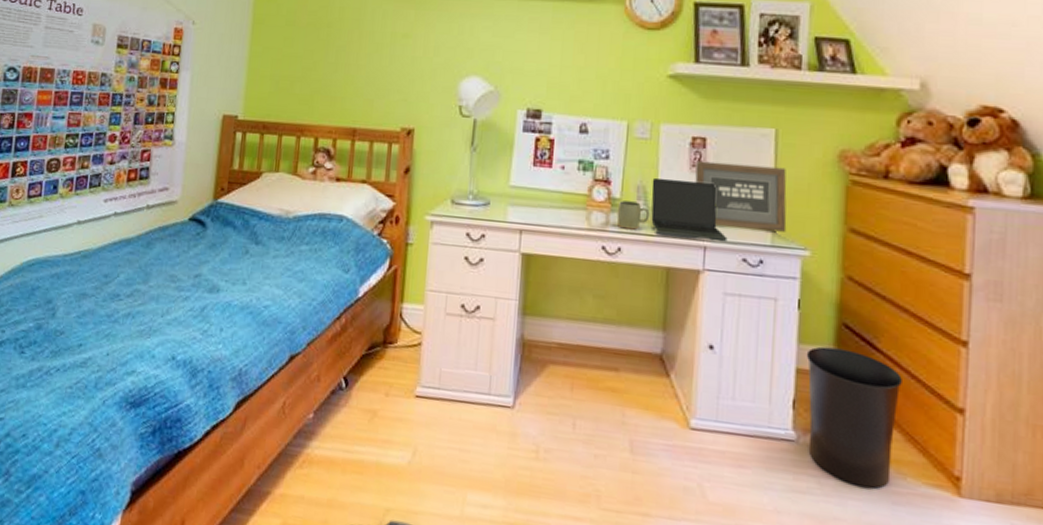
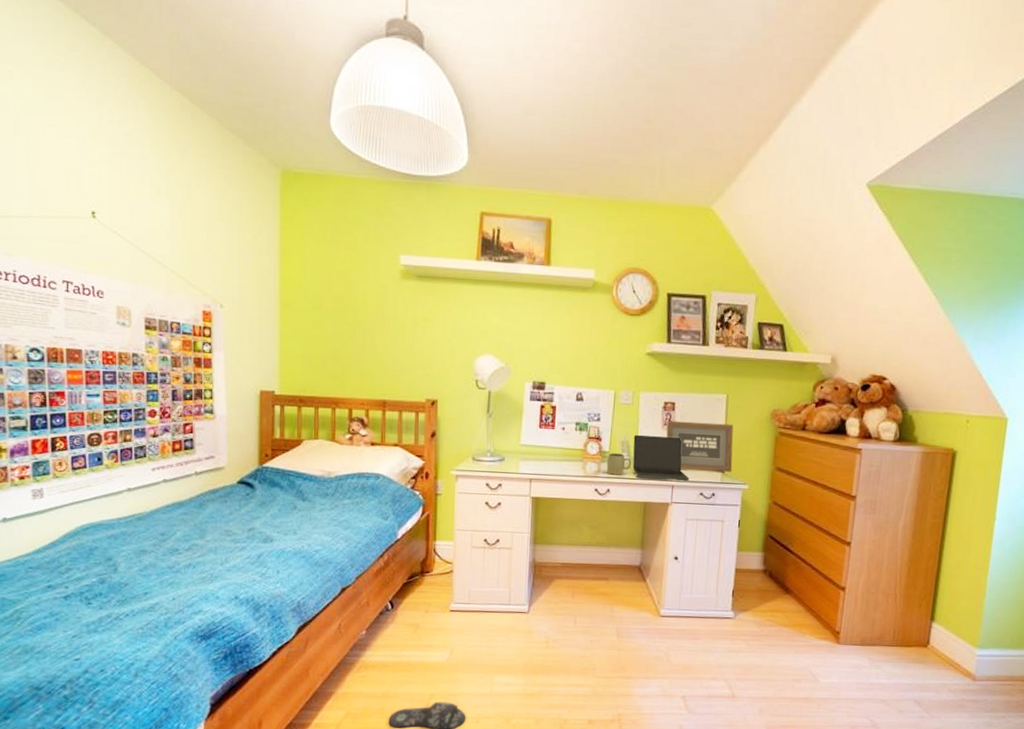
waste bin: present [806,346,902,489] -> none [741,552,806,644]

